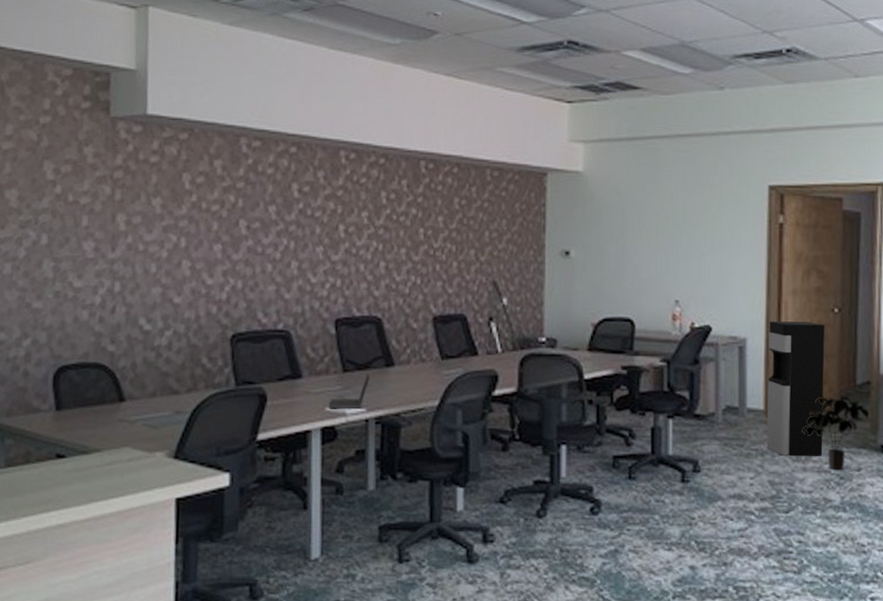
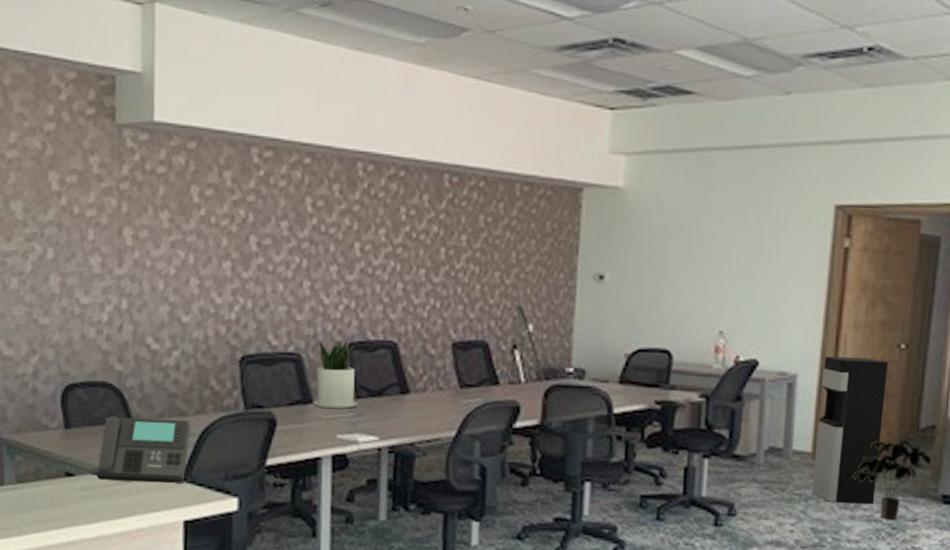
phone: none [80,396,183,462] -> present [89,415,191,484]
planter: none [302,316,346,383] -> present [313,339,358,410]
laptop computer: present [330,371,371,409] -> none [341,398,385,437]

